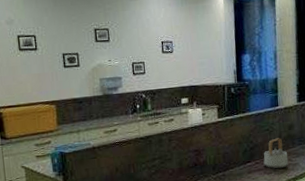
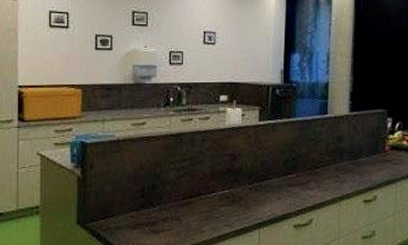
teapot: present [263,138,288,169] -> none [306,150,334,185]

